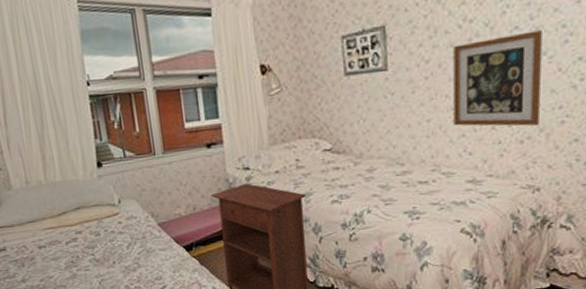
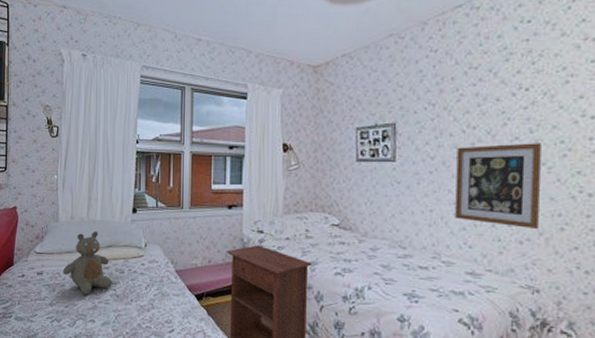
teddy bear: none [28,194,89,265] -> present [62,231,112,295]

